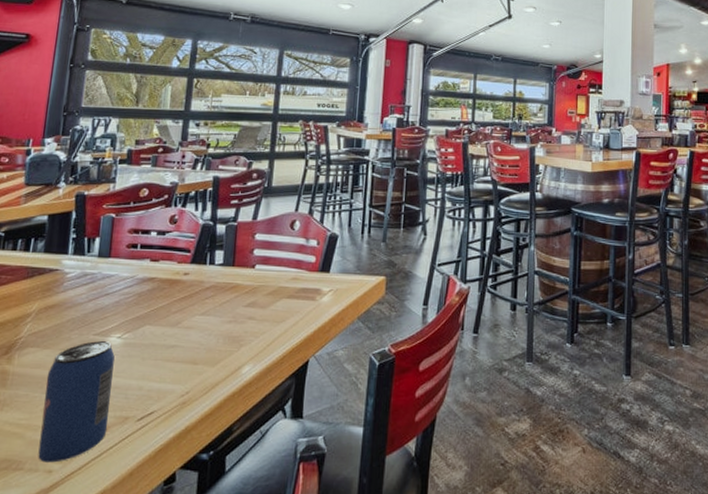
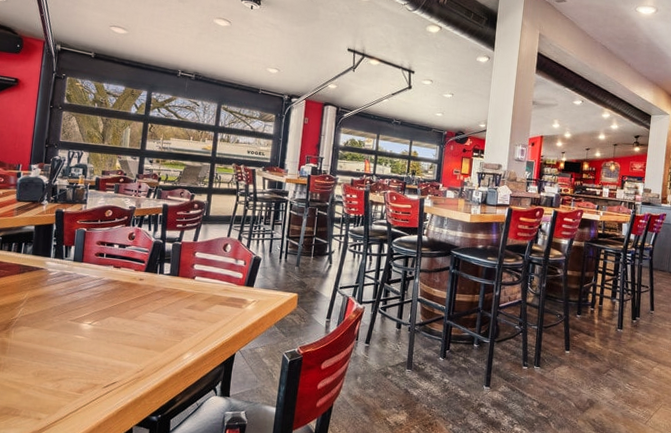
beverage can: present [38,341,115,463] -> none [30,325,87,413]

